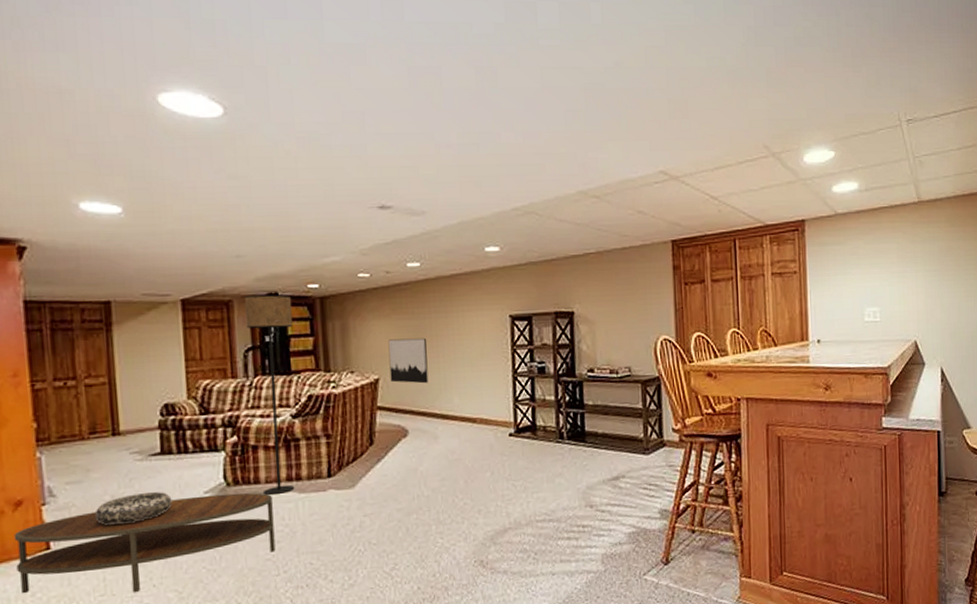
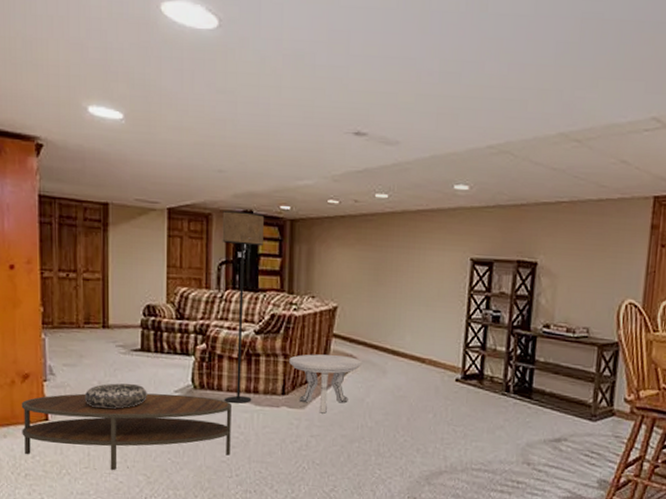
side table: none [332,427,411,490] -> present [289,354,362,414]
wall art: present [388,338,429,384] -> none [348,269,386,318]

